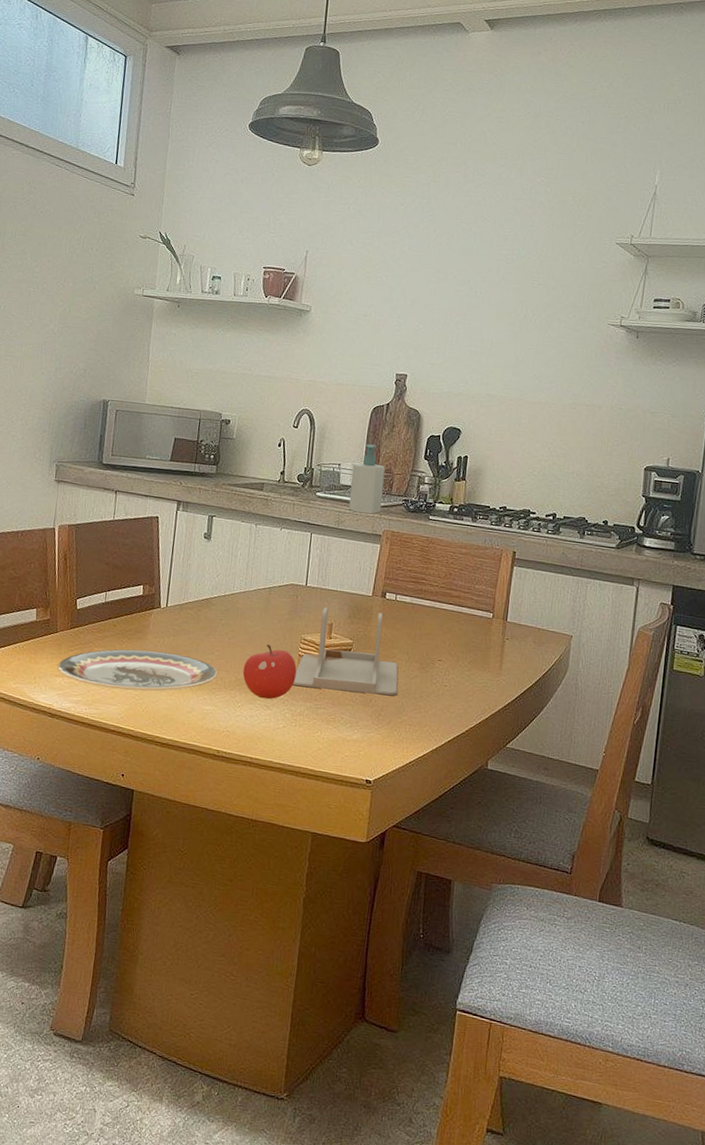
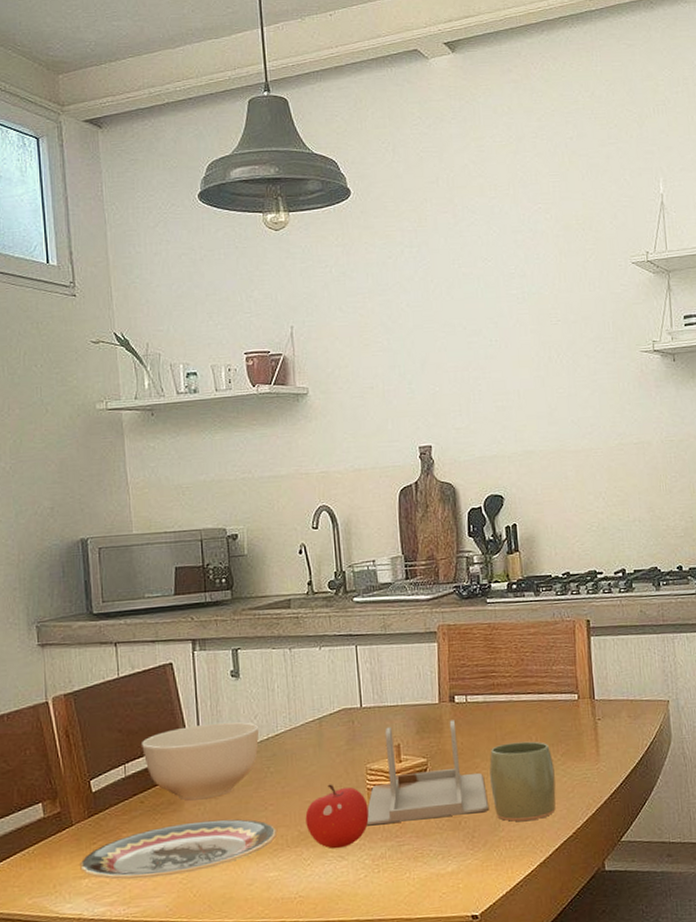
bowl: none [122,571,220,635] -> present [140,721,260,801]
soap bottle: present [348,444,386,515] -> none [389,531,432,612]
mug: none [402,642,461,713] -> present [489,741,556,822]

